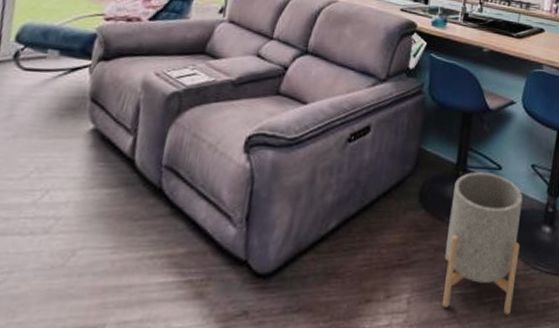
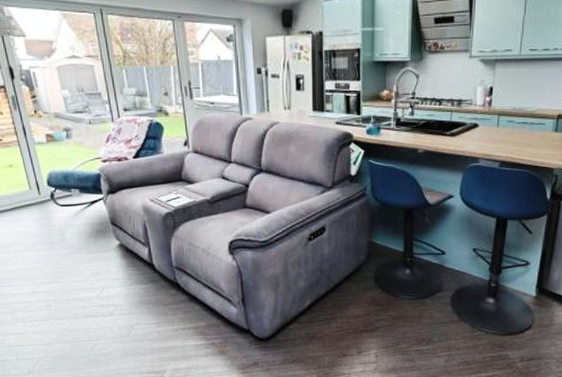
planter: present [442,171,523,315] -> none [402,257,467,364]

